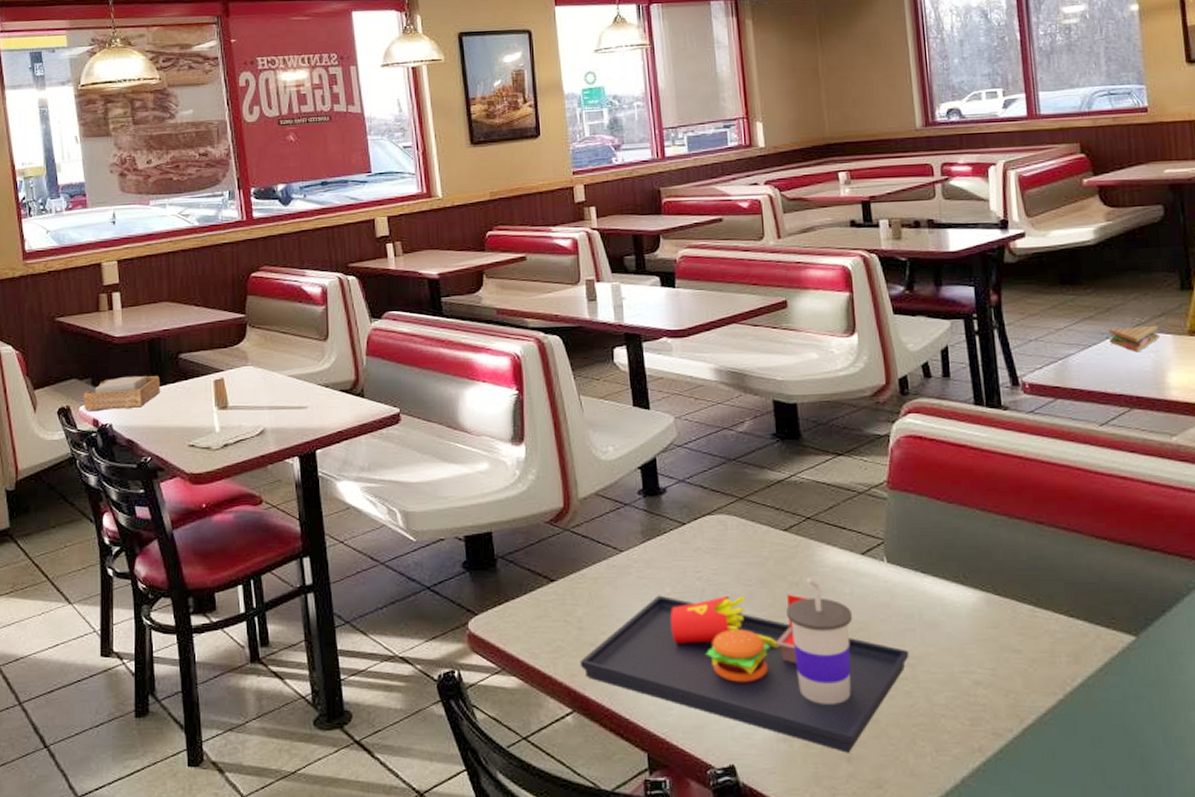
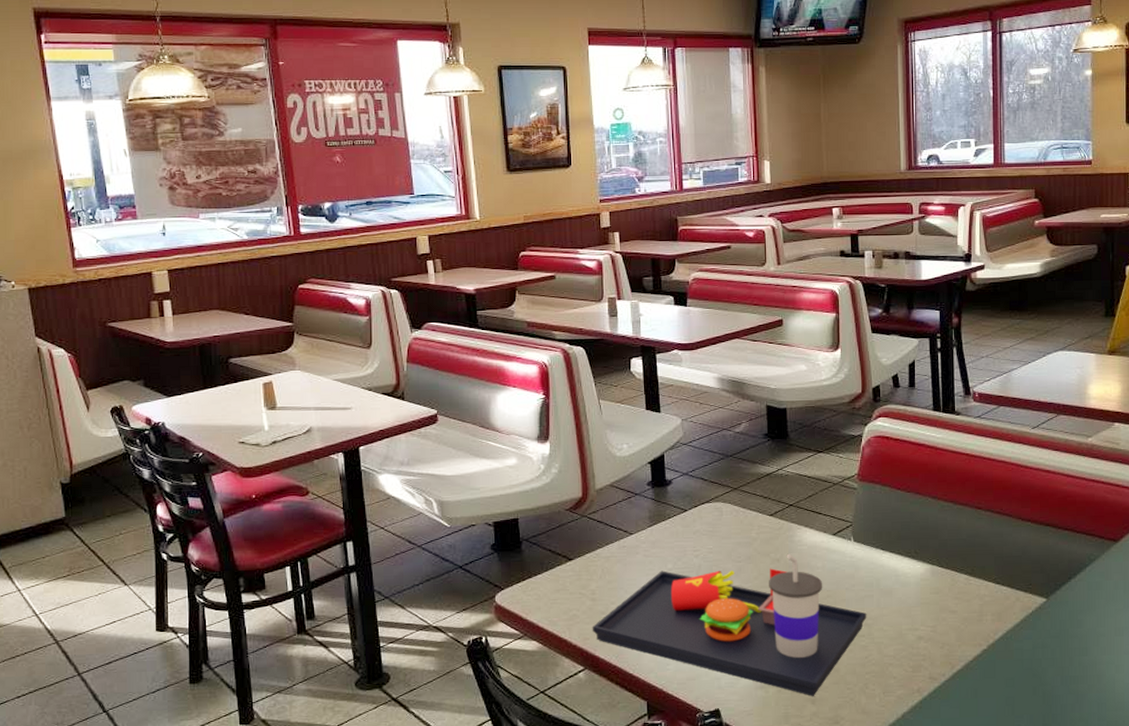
napkin holder: present [83,375,160,411] -> none [135,378,211,410]
sandwich: present [1109,325,1159,353] -> none [1046,345,1085,368]

